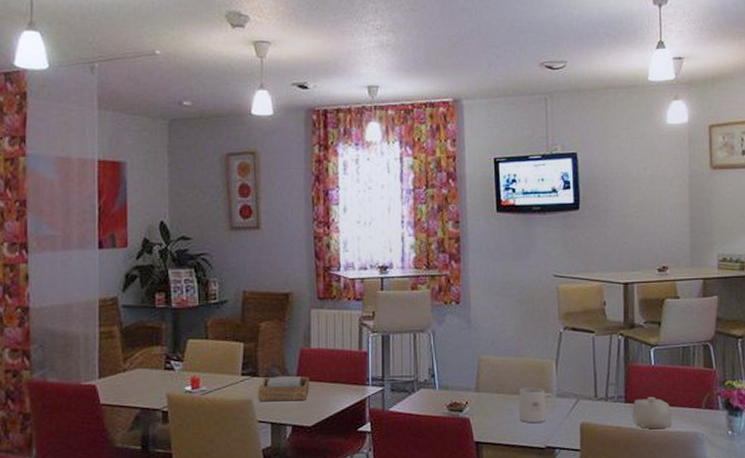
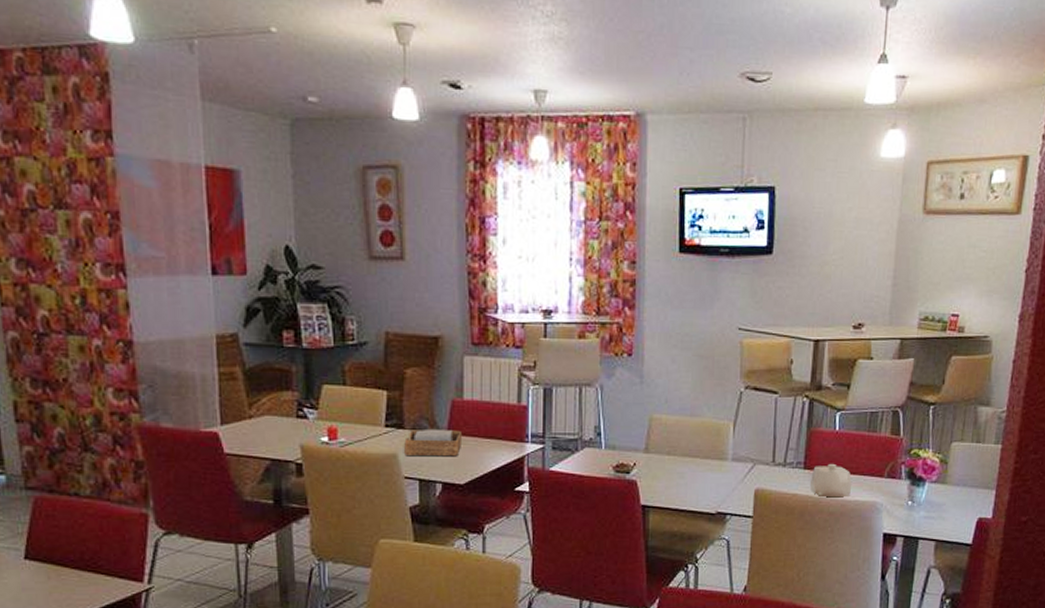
mug: present [518,387,557,423] -> none [690,450,732,488]

